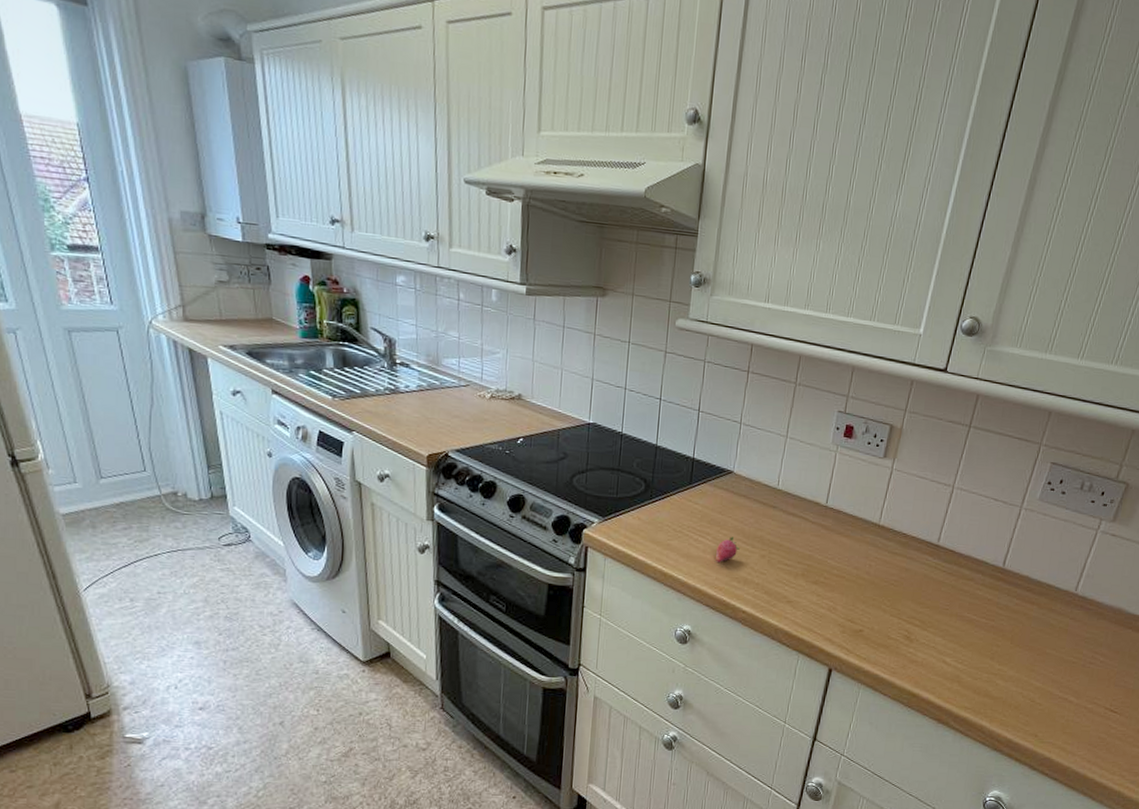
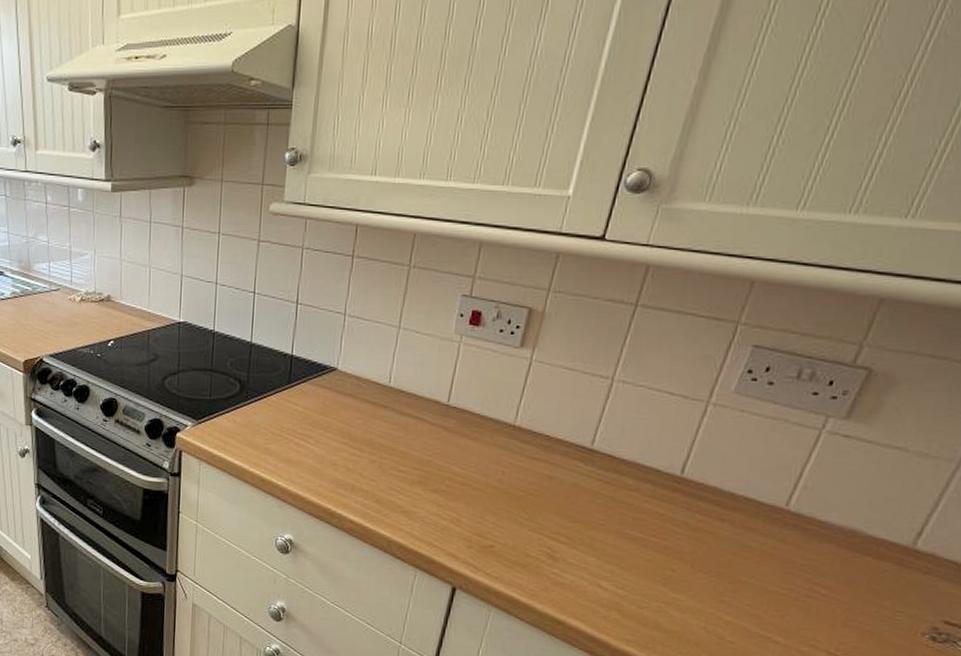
fruit: present [715,537,740,562] -> none [318,440,346,468]

